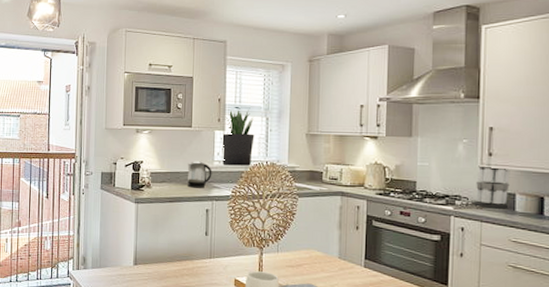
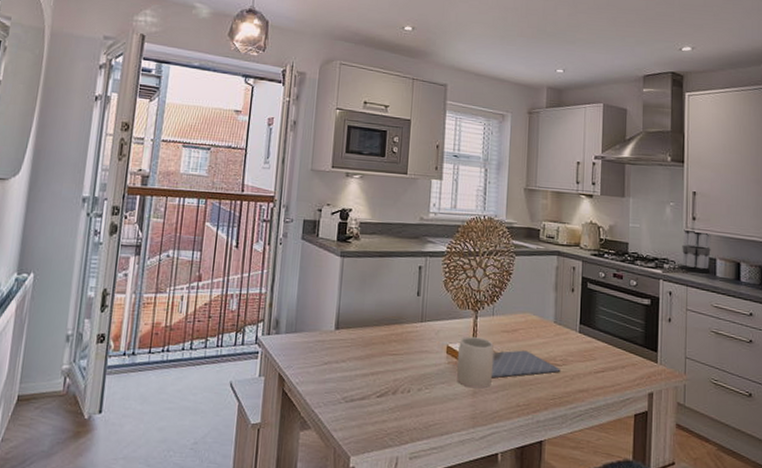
kettle: present [187,161,212,188] -> none [400,211,427,242]
planter: present [221,109,255,166] -> none [437,157,473,220]

